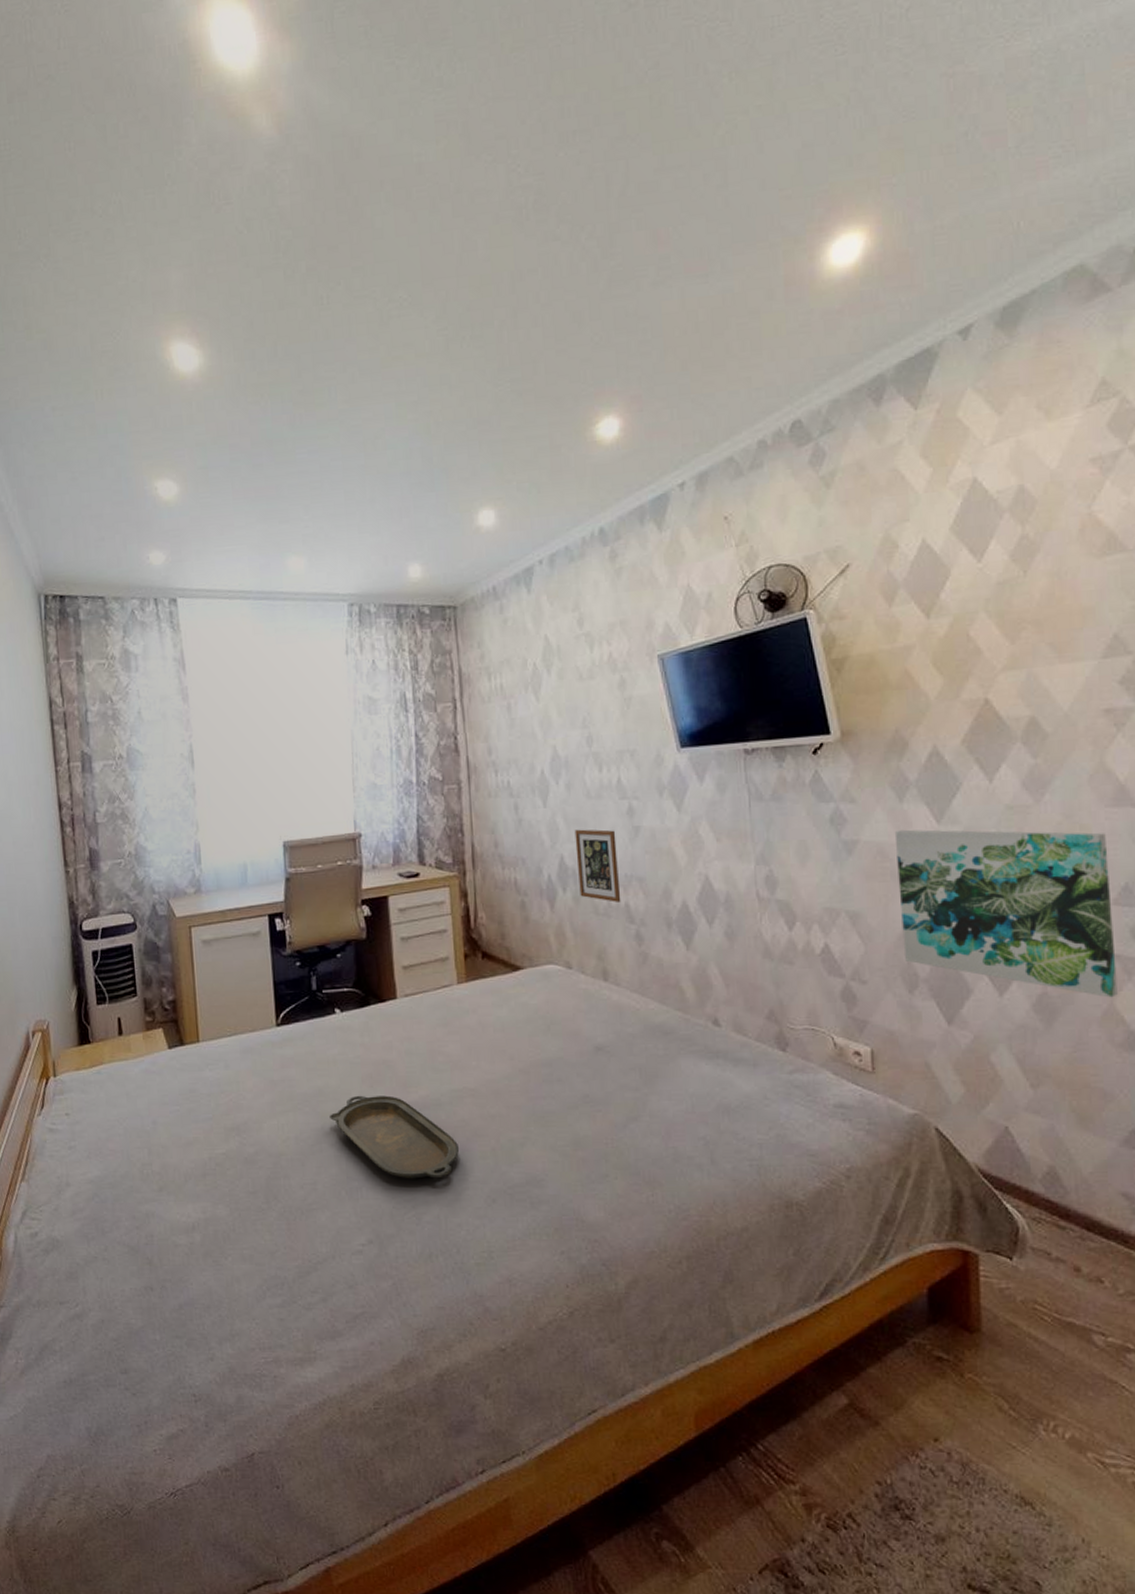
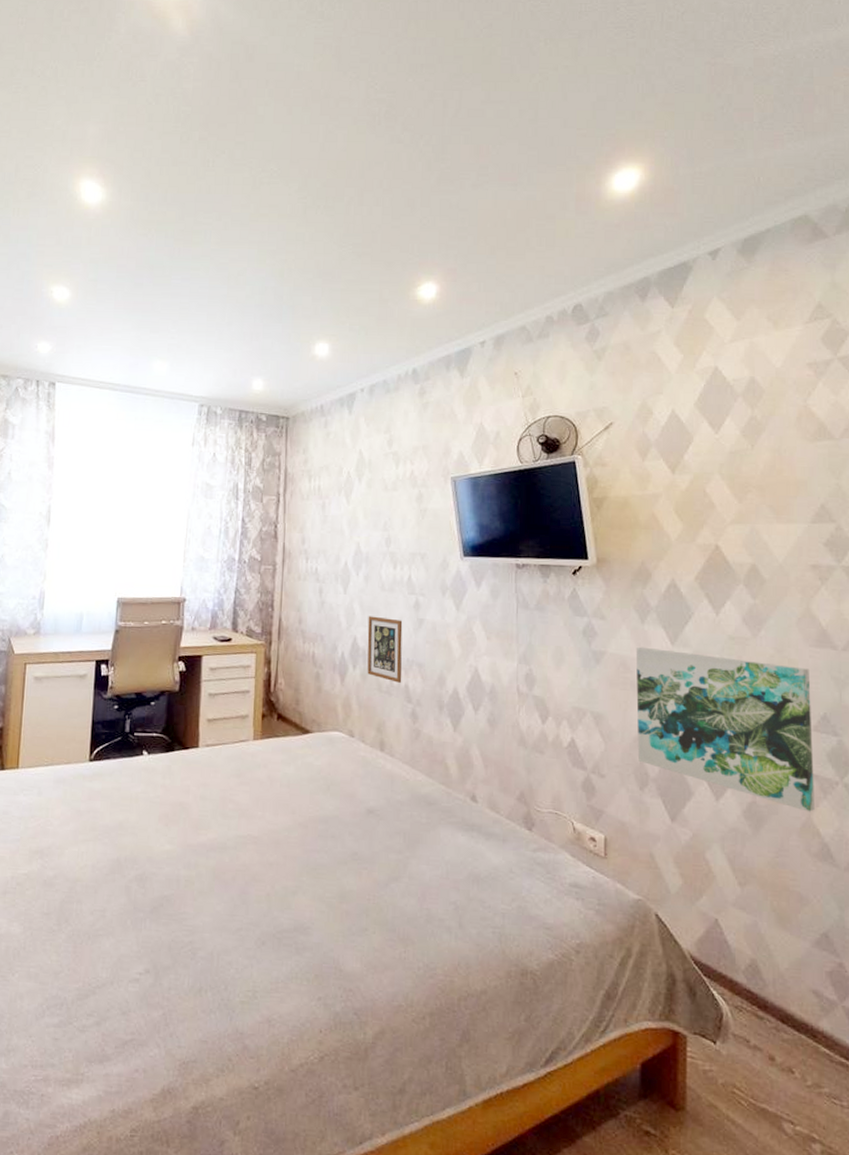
serving tray: present [330,1095,460,1179] -> none [126,832,238,917]

